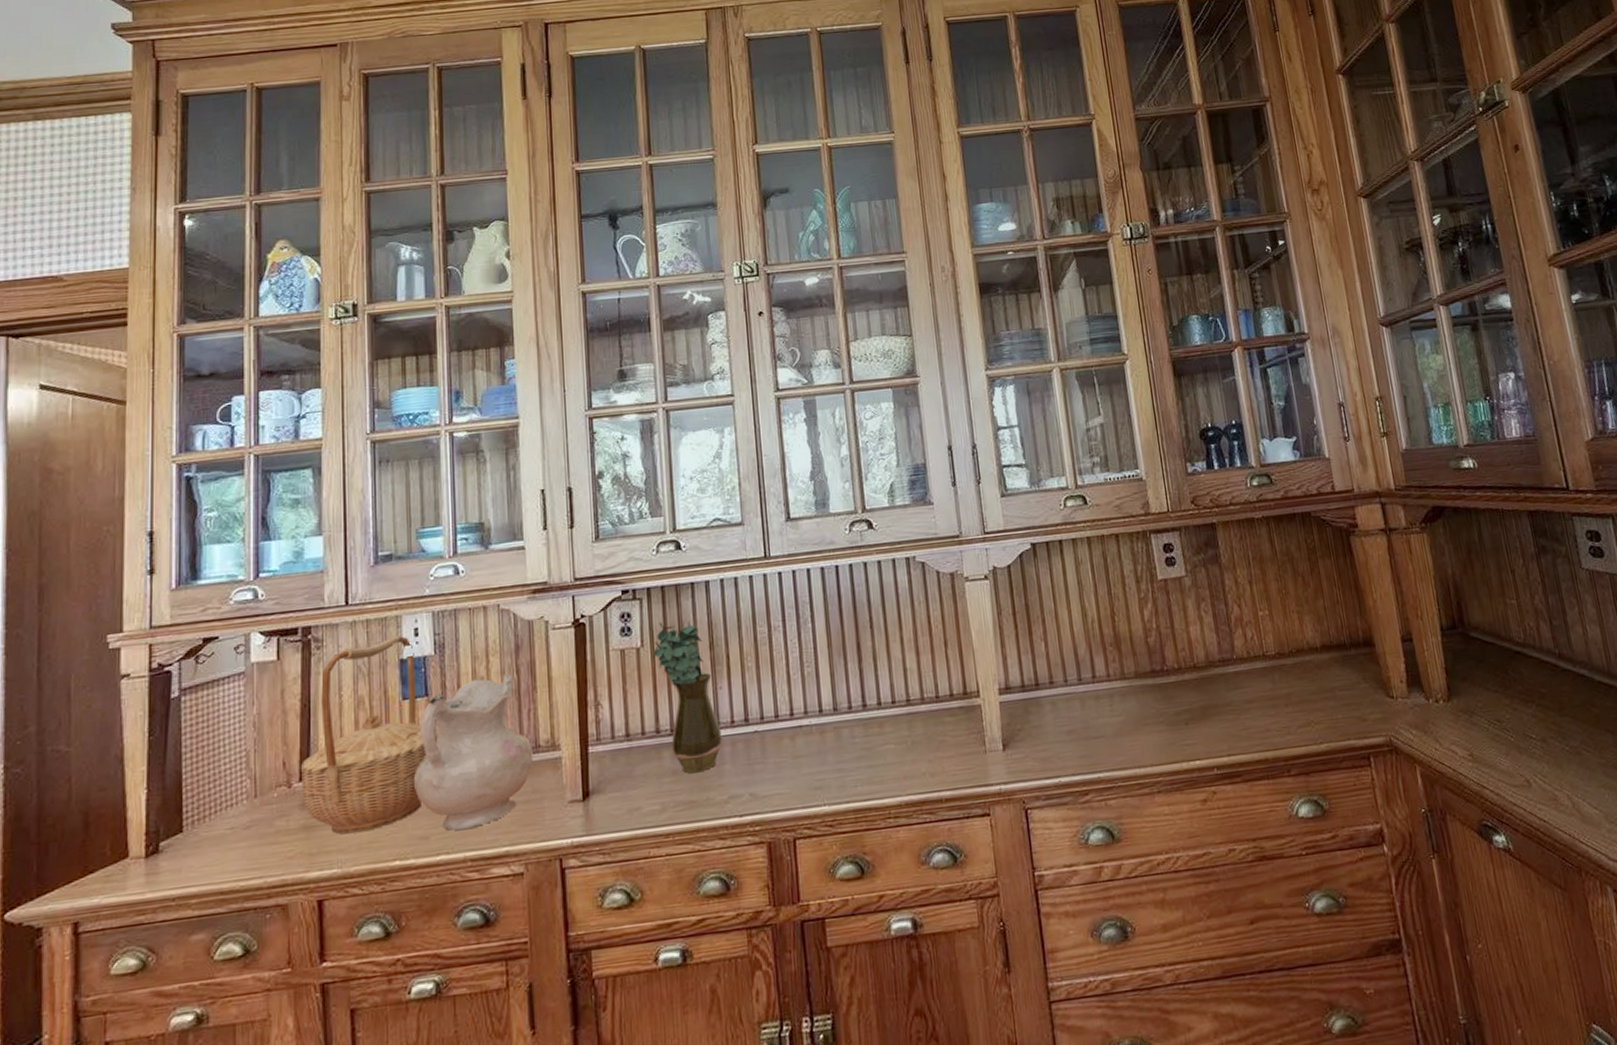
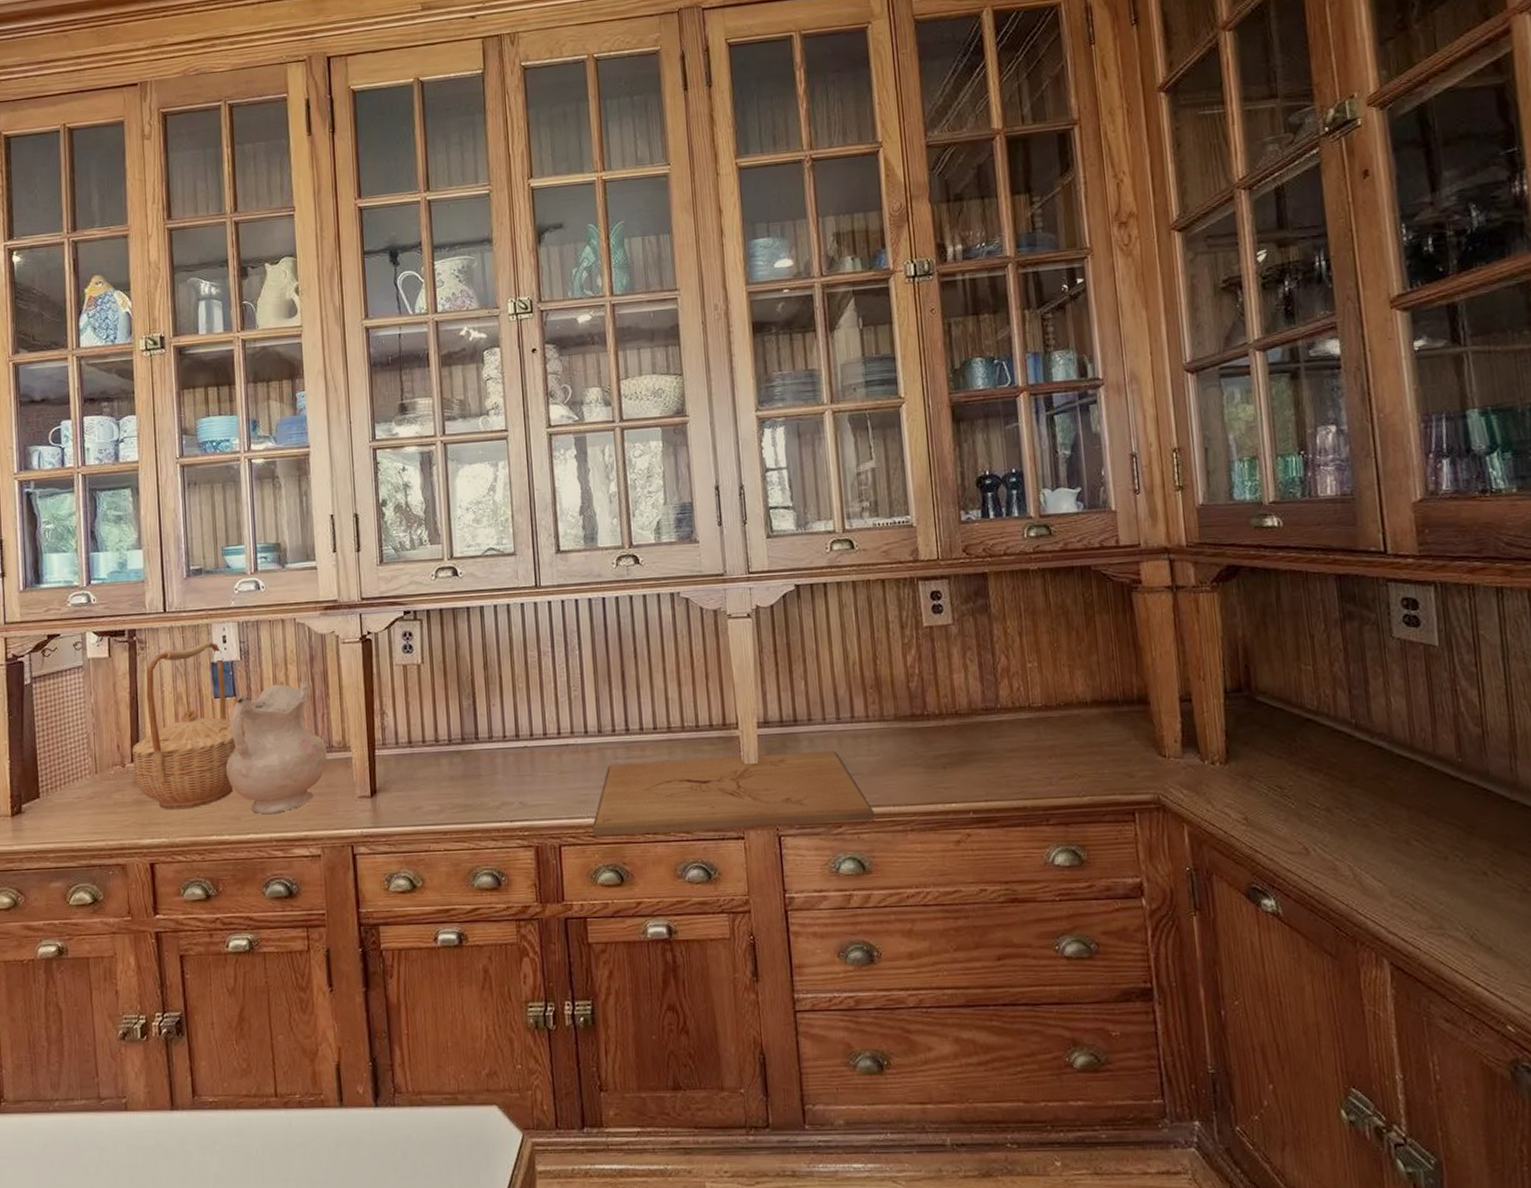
vase: present [653,620,722,774] -> none [432,642,495,780]
cutting board: none [829,713,1123,827] -> present [592,750,876,837]

